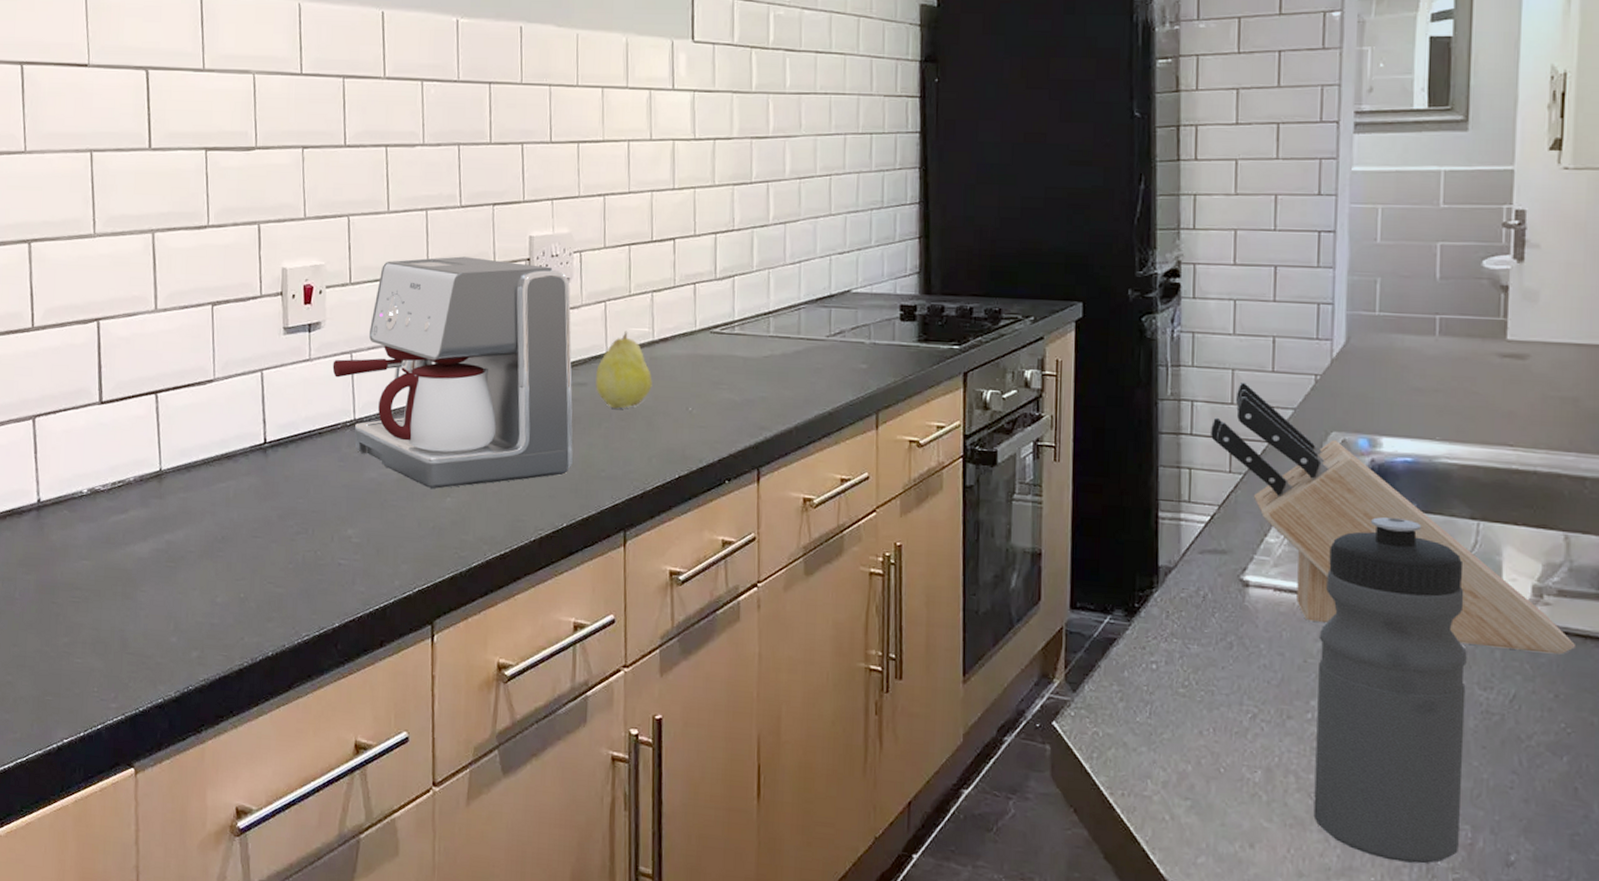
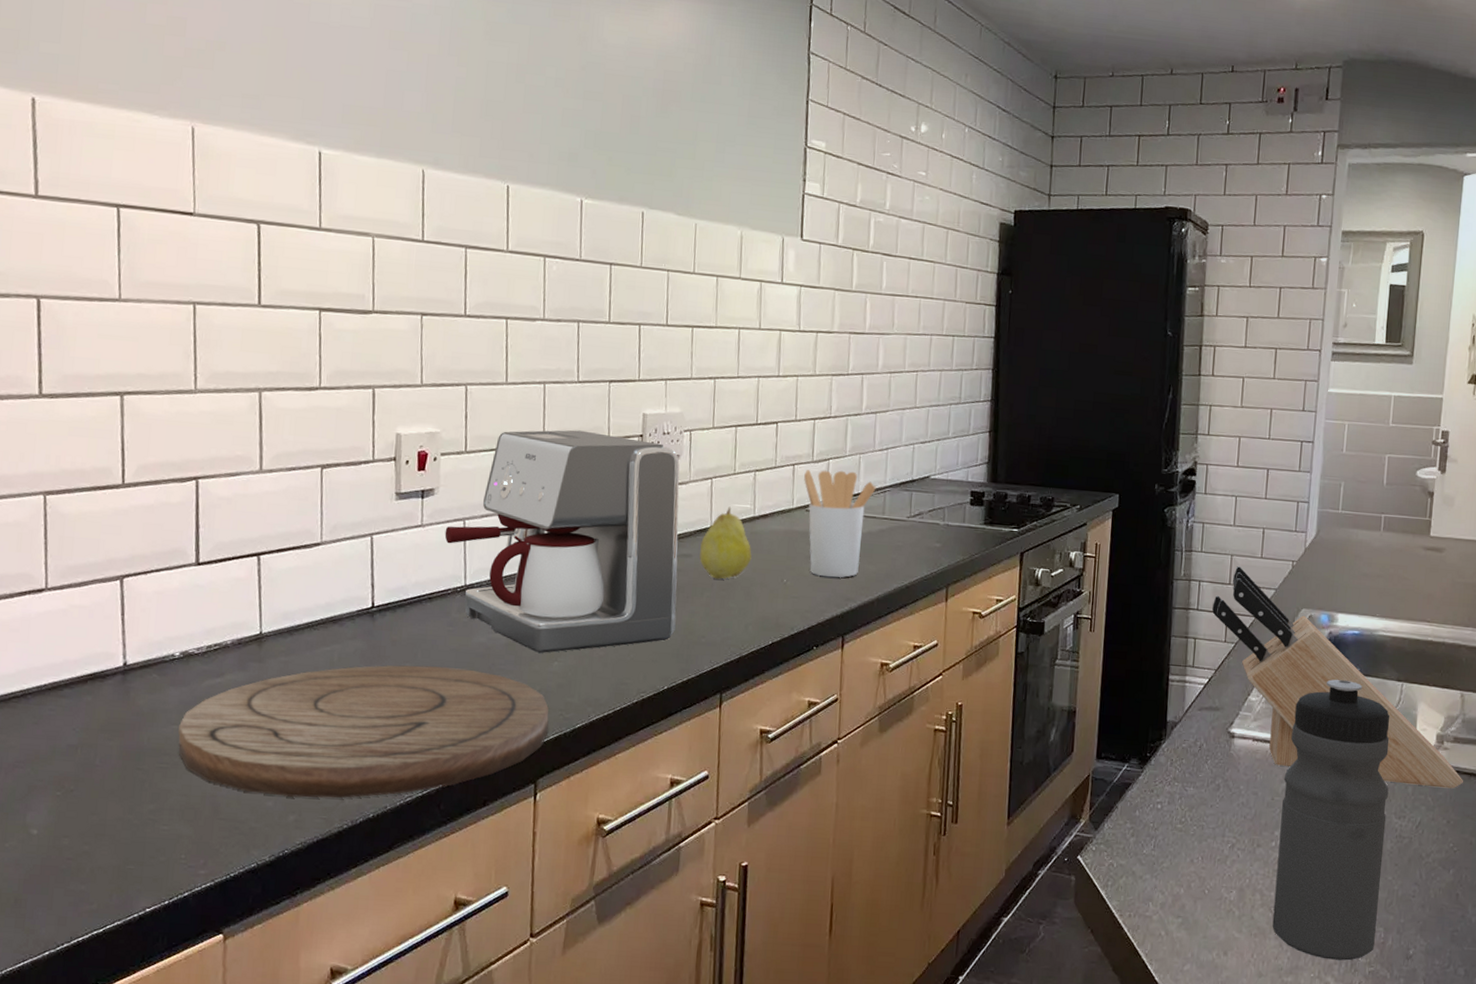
cutting board: none [88,501,444,636] -> present [178,665,549,798]
utensil holder: none [707,287,789,404] -> present [804,470,876,578]

